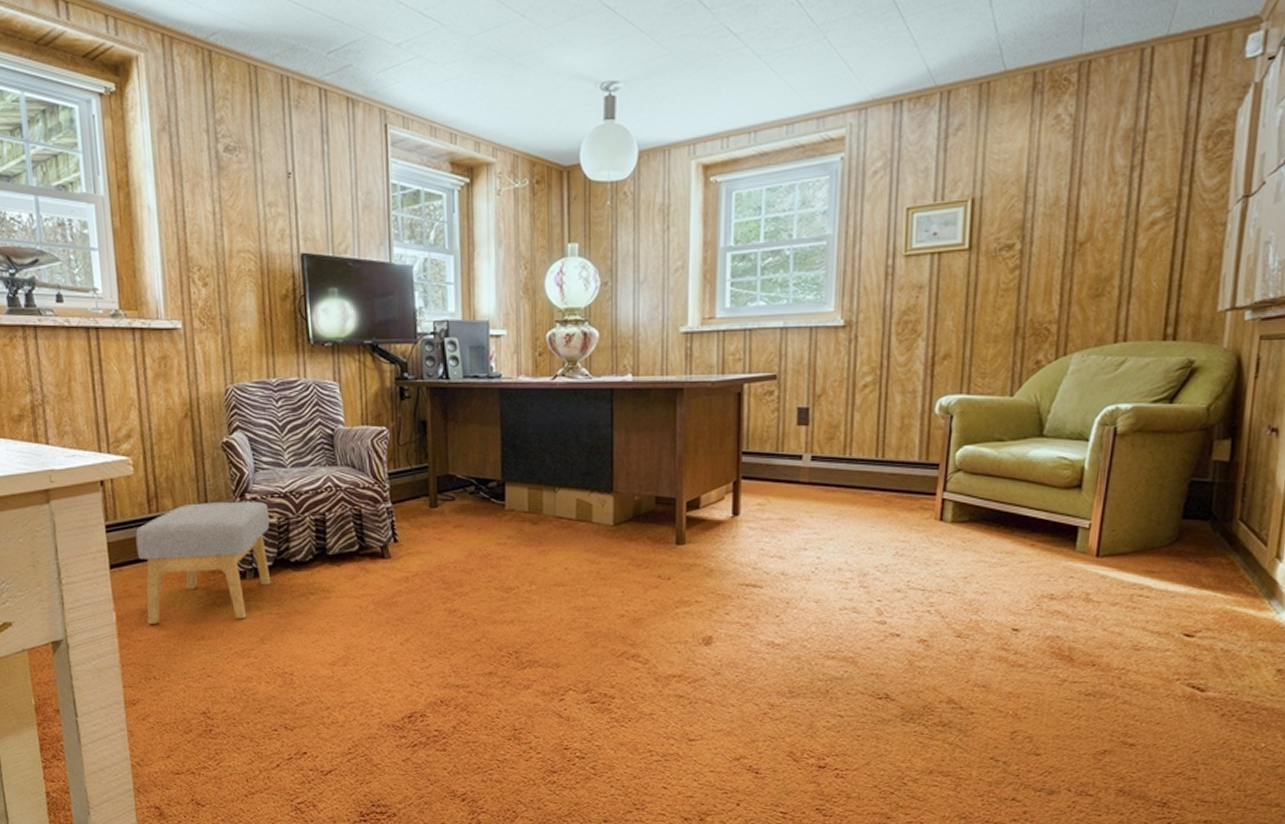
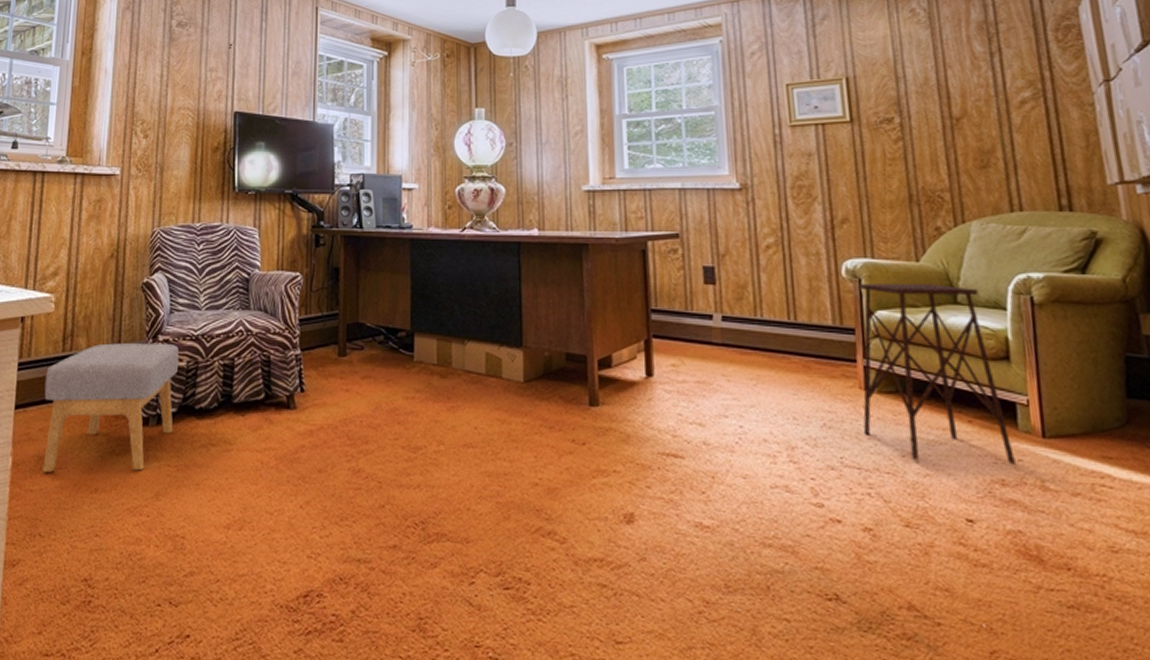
side table: none [932,418,1067,582] -> present [857,283,1016,465]

